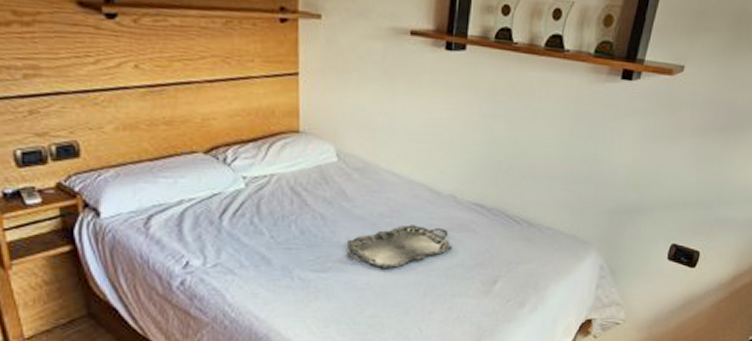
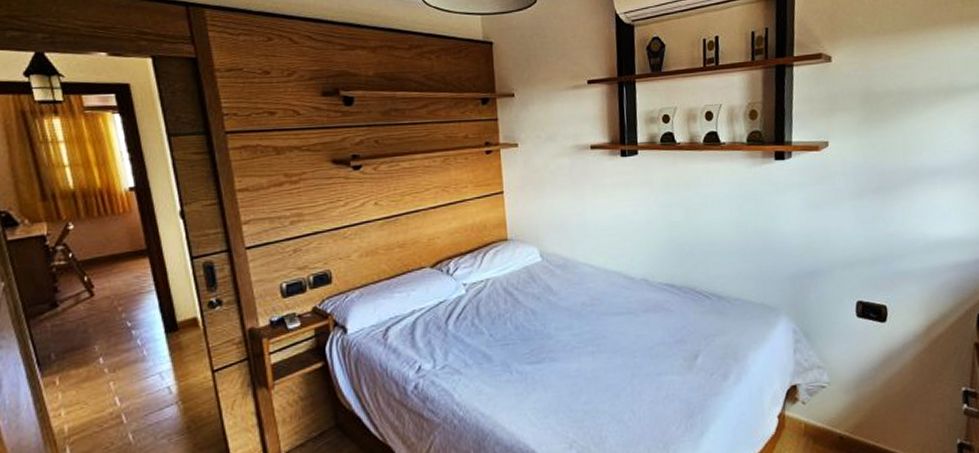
serving tray: present [347,225,452,269] -> none [557,310,652,355]

